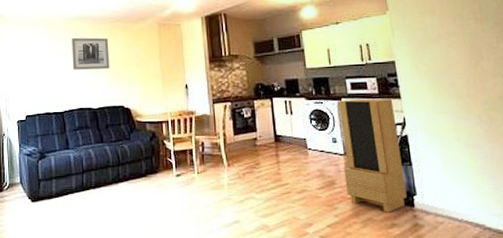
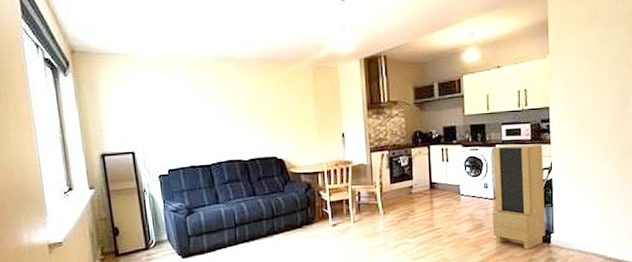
wall art: present [72,37,110,70] -> none [215,81,260,119]

